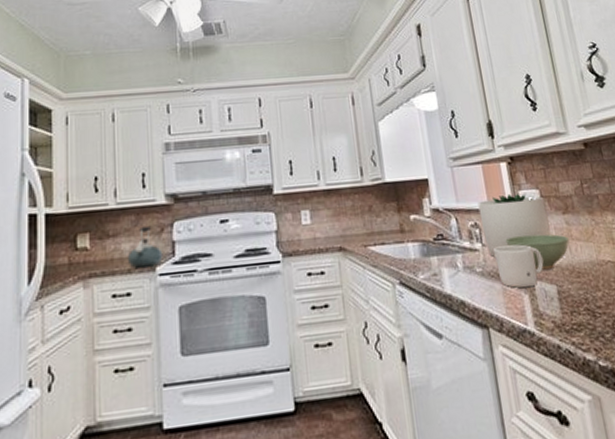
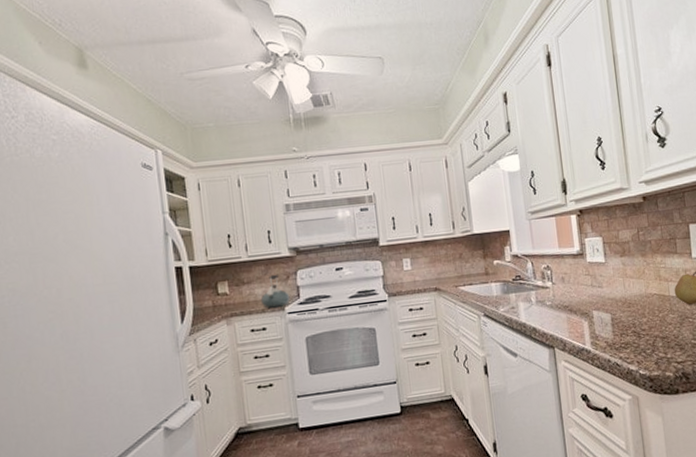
planter: present [477,193,551,257] -> none [550,241,609,293]
mug: present [493,244,544,288] -> none [561,282,602,317]
bowl: present [505,234,569,270] -> none [571,273,624,302]

